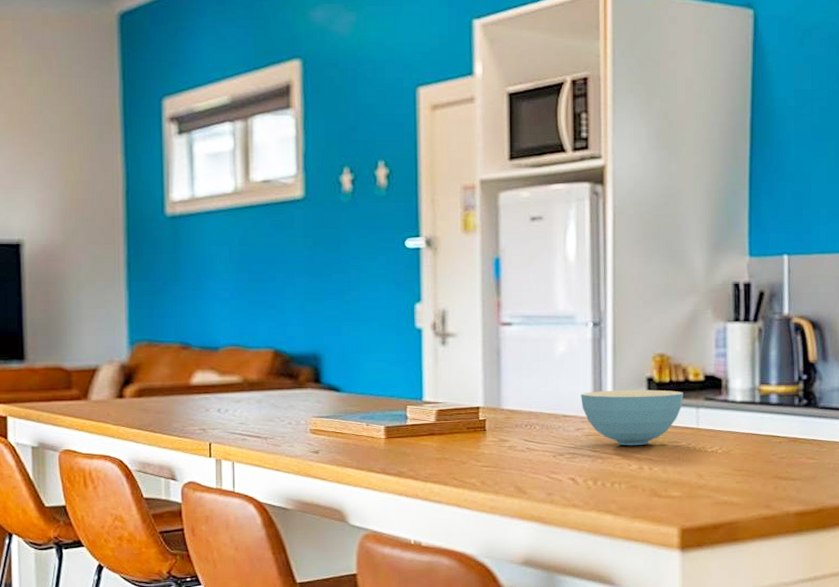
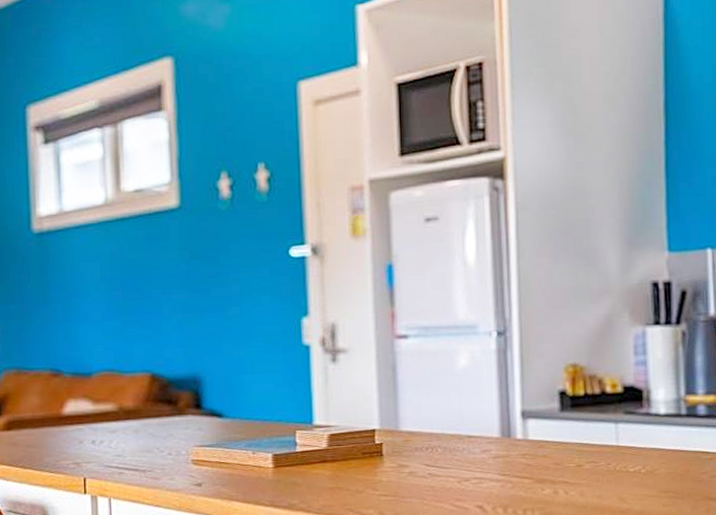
cereal bowl: present [581,389,683,445] -> none [486,404,600,468]

